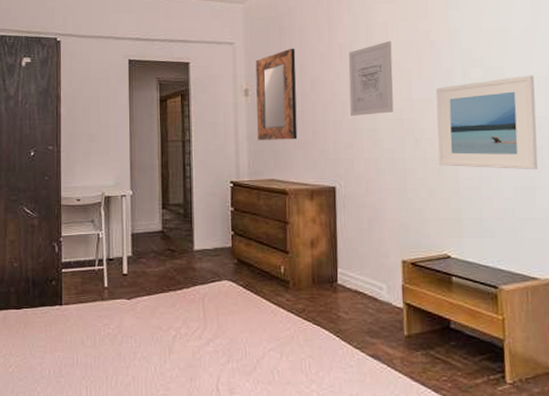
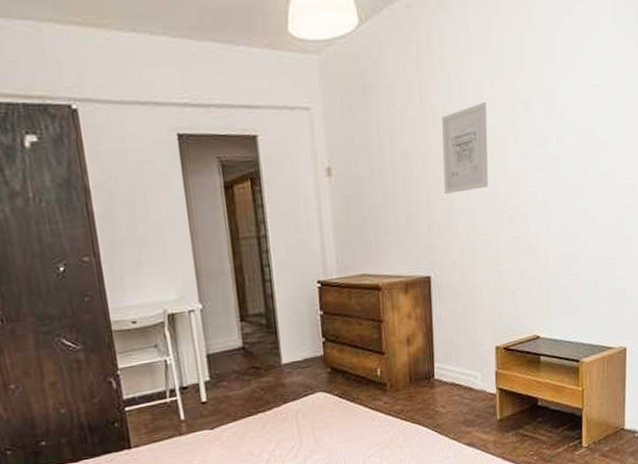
home mirror: present [255,48,298,140] -> none [337,113,389,230]
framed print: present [435,75,538,170] -> none [530,138,622,244]

